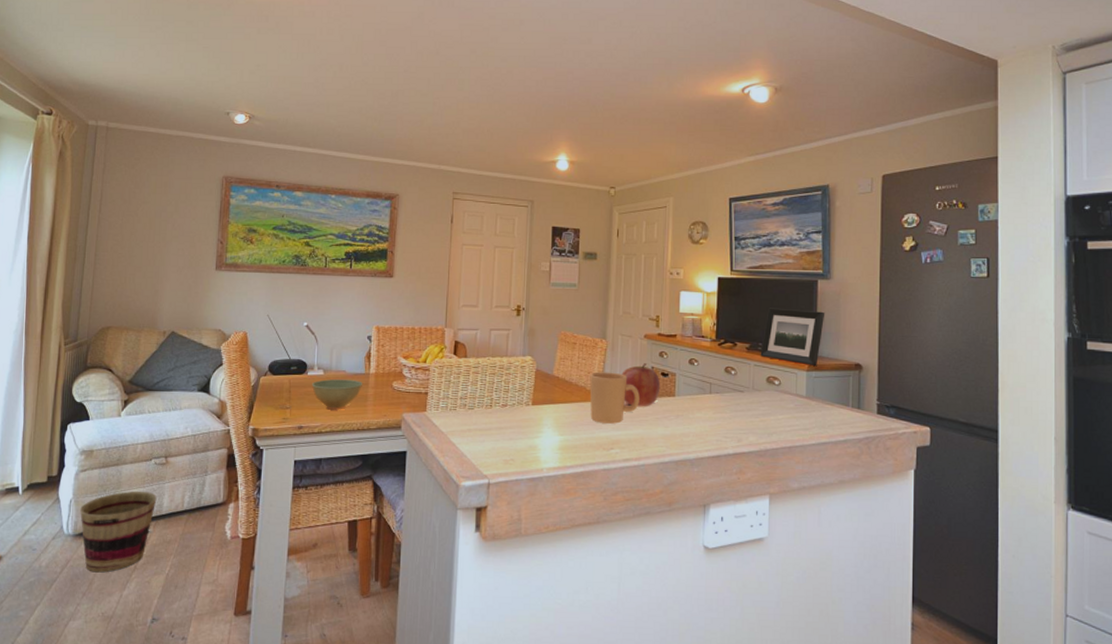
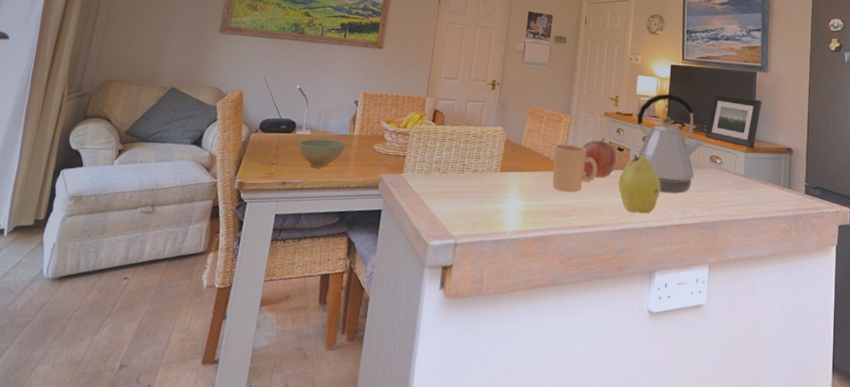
basket: present [80,491,157,573] -> none [60,237,140,317]
fruit: none [664,379,712,444] -> present [618,154,661,214]
kettle: none [681,310,759,421] -> present [636,93,704,195]

